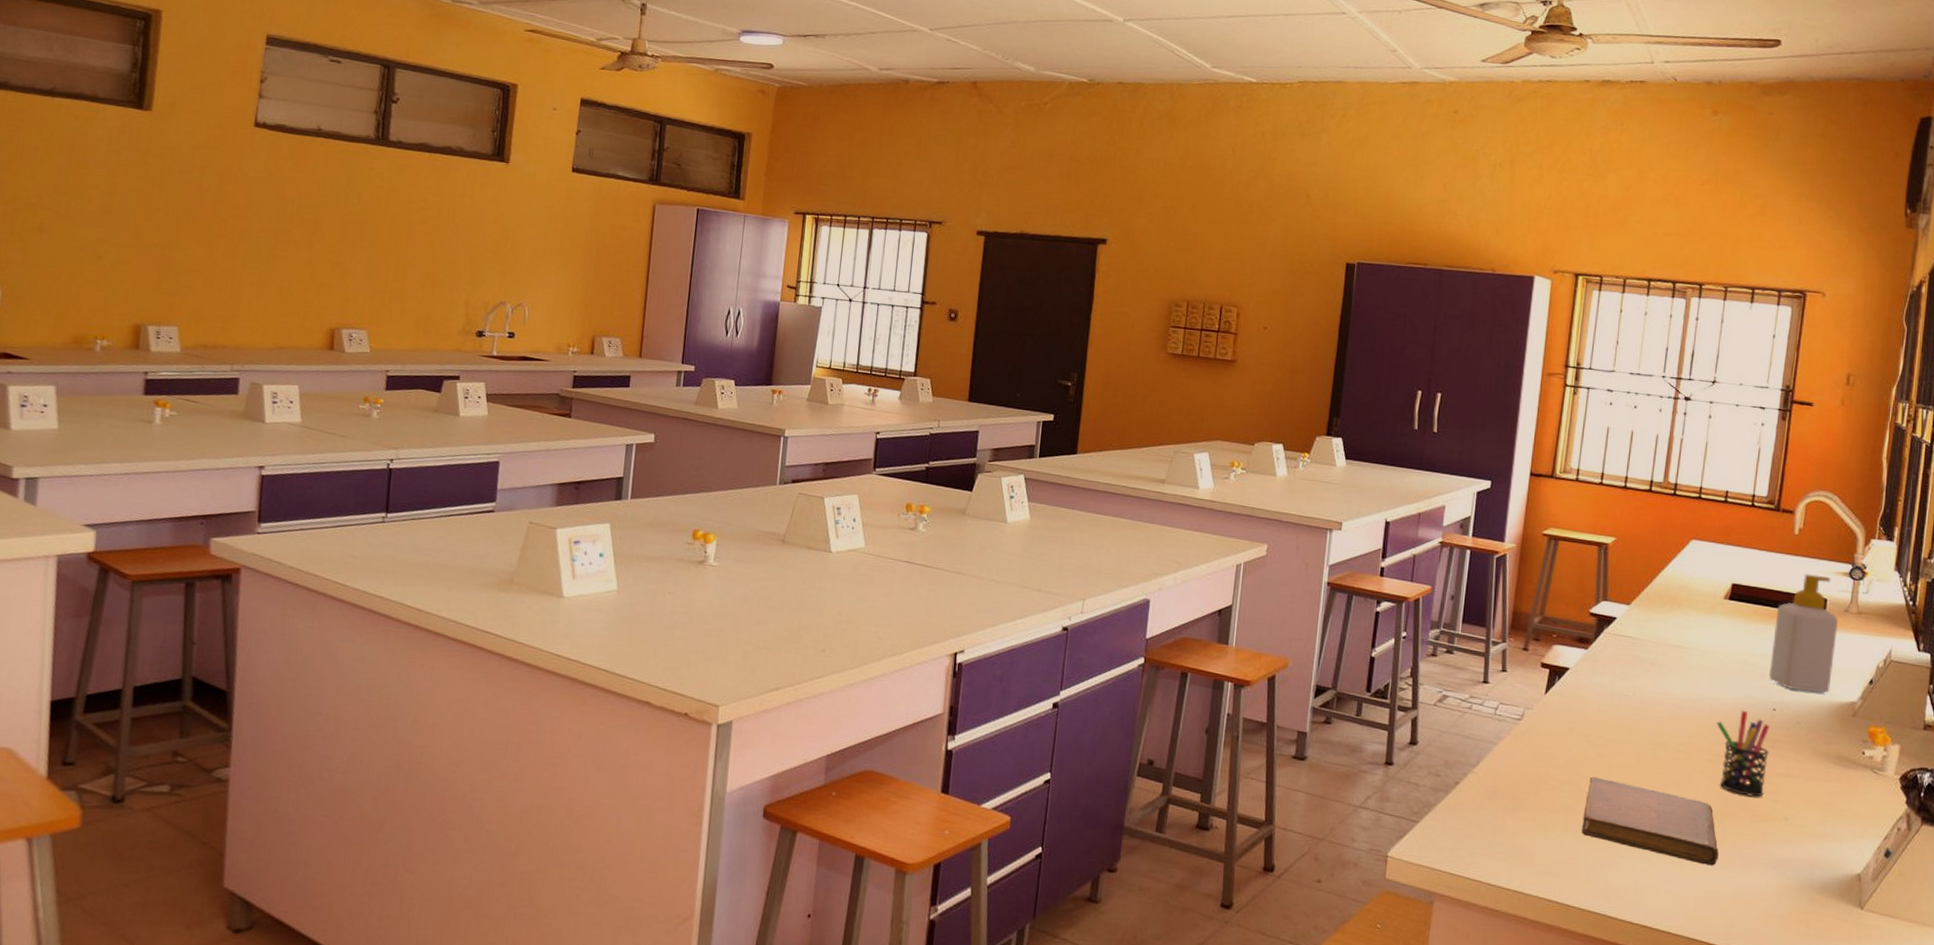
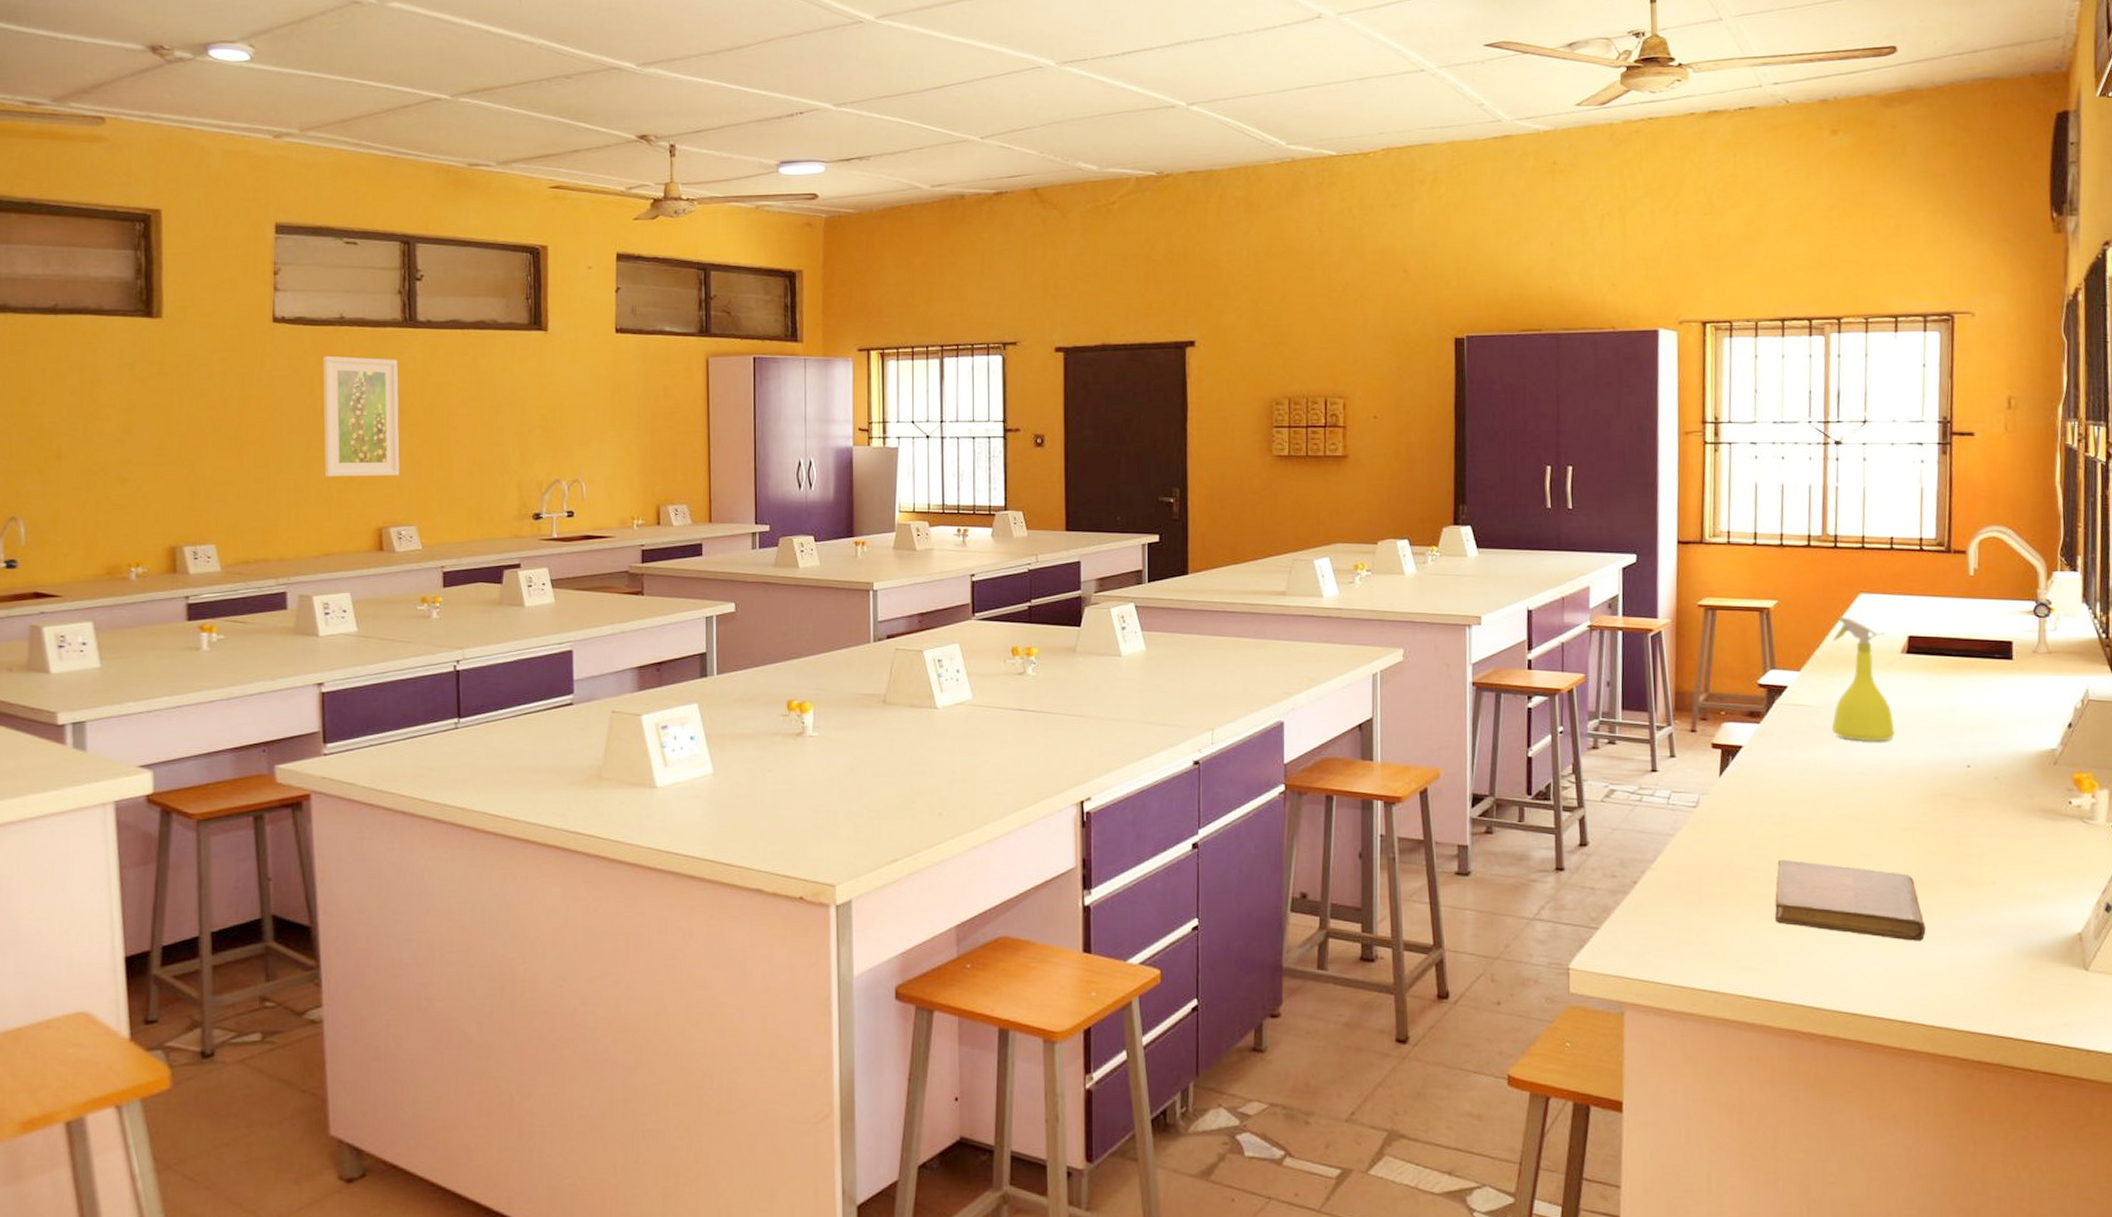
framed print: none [287,163,367,282] -> present [322,355,400,477]
spray bottle: none [1652,559,1711,678] -> present [1831,617,1896,742]
pen holder: present [1717,710,1770,797] -> none [1908,770,1968,862]
soap bottle: present [1769,574,1839,694] -> none [1958,616,2028,743]

